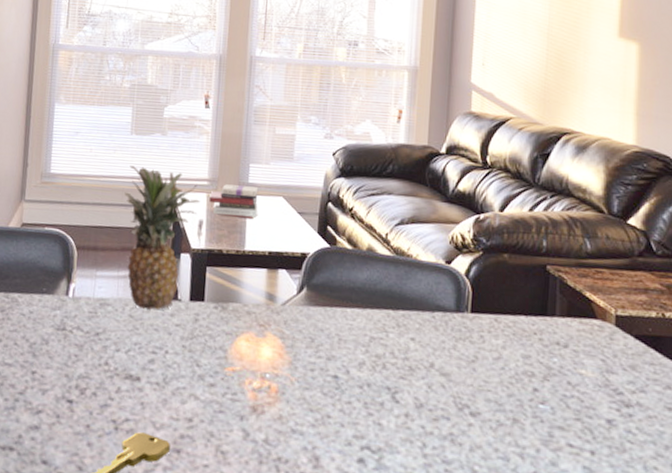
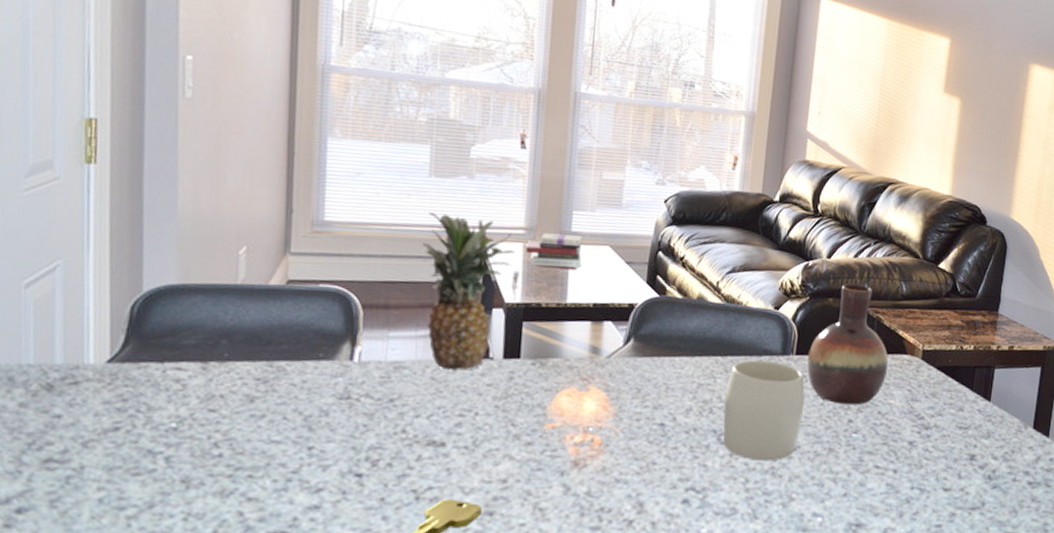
mug: none [397,315,483,426] -> present [723,360,805,461]
vase: none [483,239,576,373] -> present [807,284,889,405]

